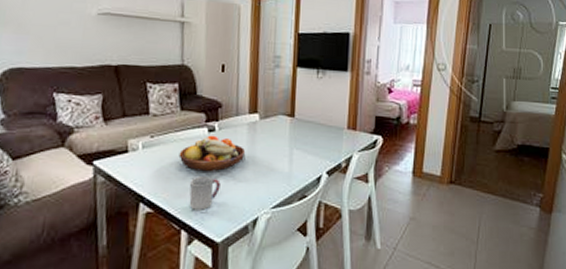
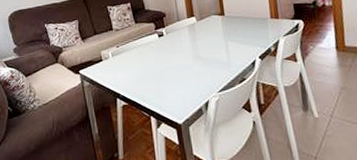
fruit bowl: present [178,135,246,172] -> none [139,39,190,69]
cup: present [189,176,221,210] -> none [151,72,175,100]

